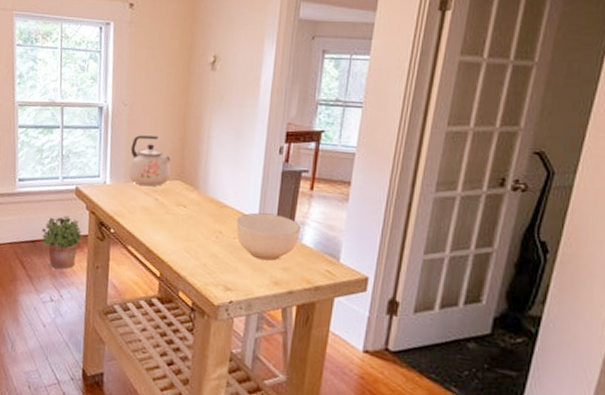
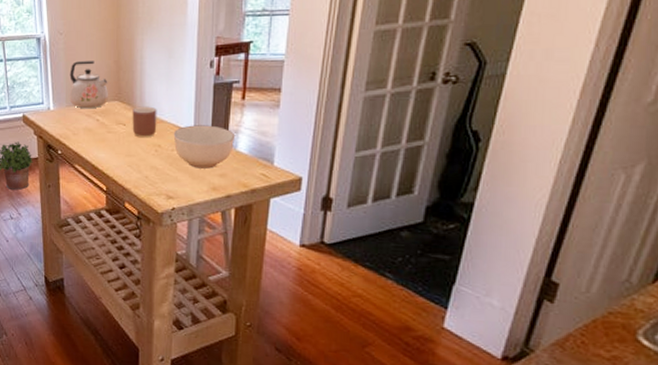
mug: none [193,188,221,223] -> present [132,106,157,138]

